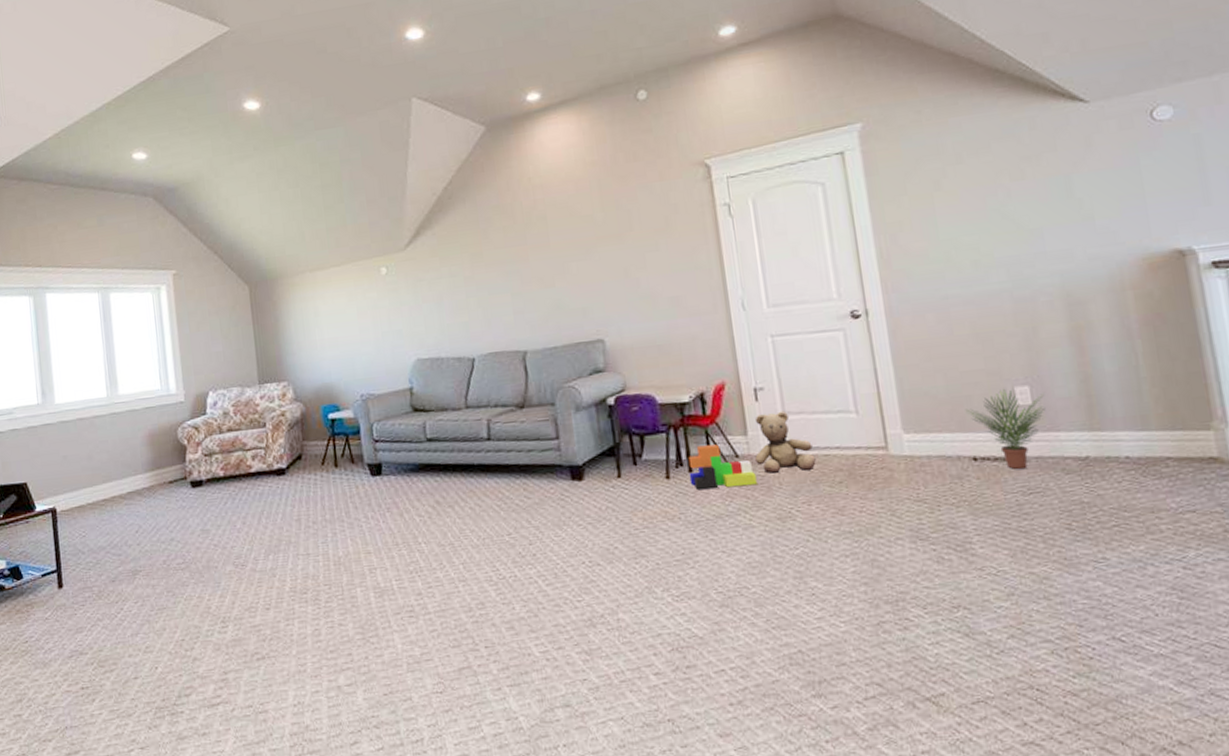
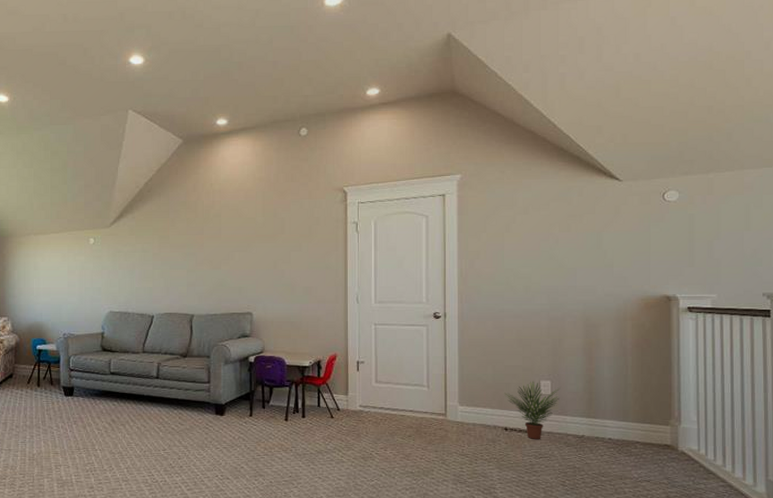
toy blocks: present [688,444,757,491] -> none [302,399,350,432]
teddy bear: present [755,411,816,474] -> none [351,380,394,425]

